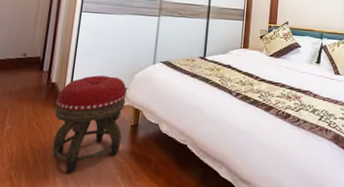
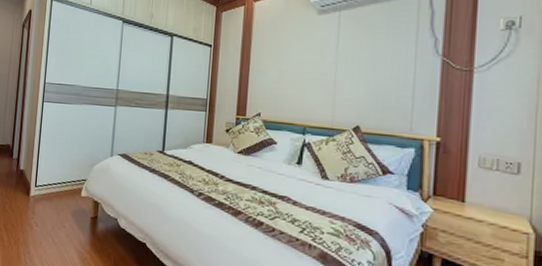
footstool: present [52,75,127,174] -> none [23,165,86,257]

